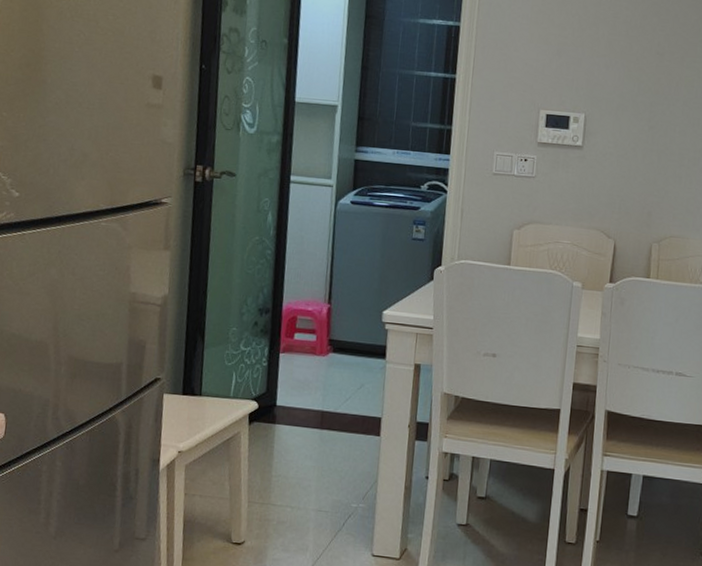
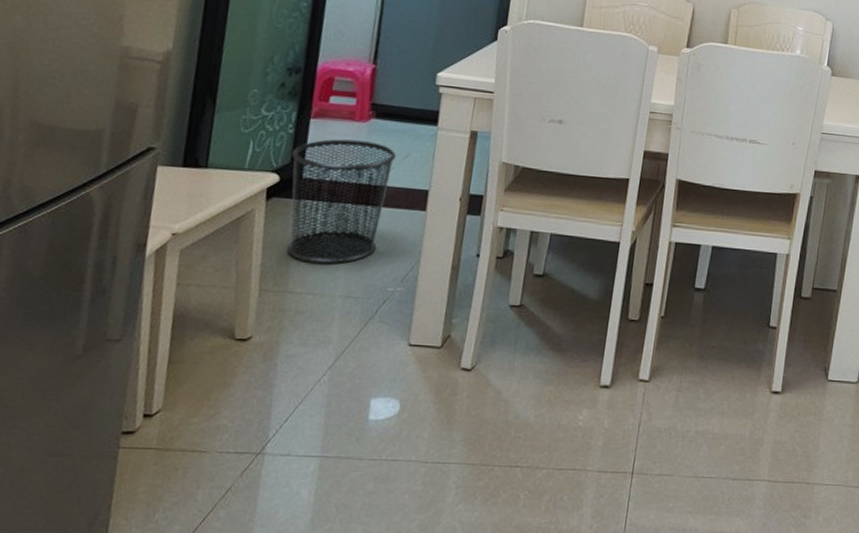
waste bin: none [266,371,353,482] -> present [287,139,397,265]

